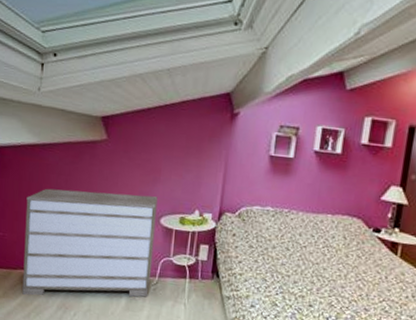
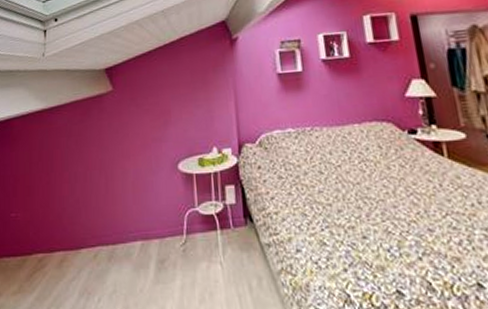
dresser: present [22,188,158,298] -> none [38,141,178,285]

